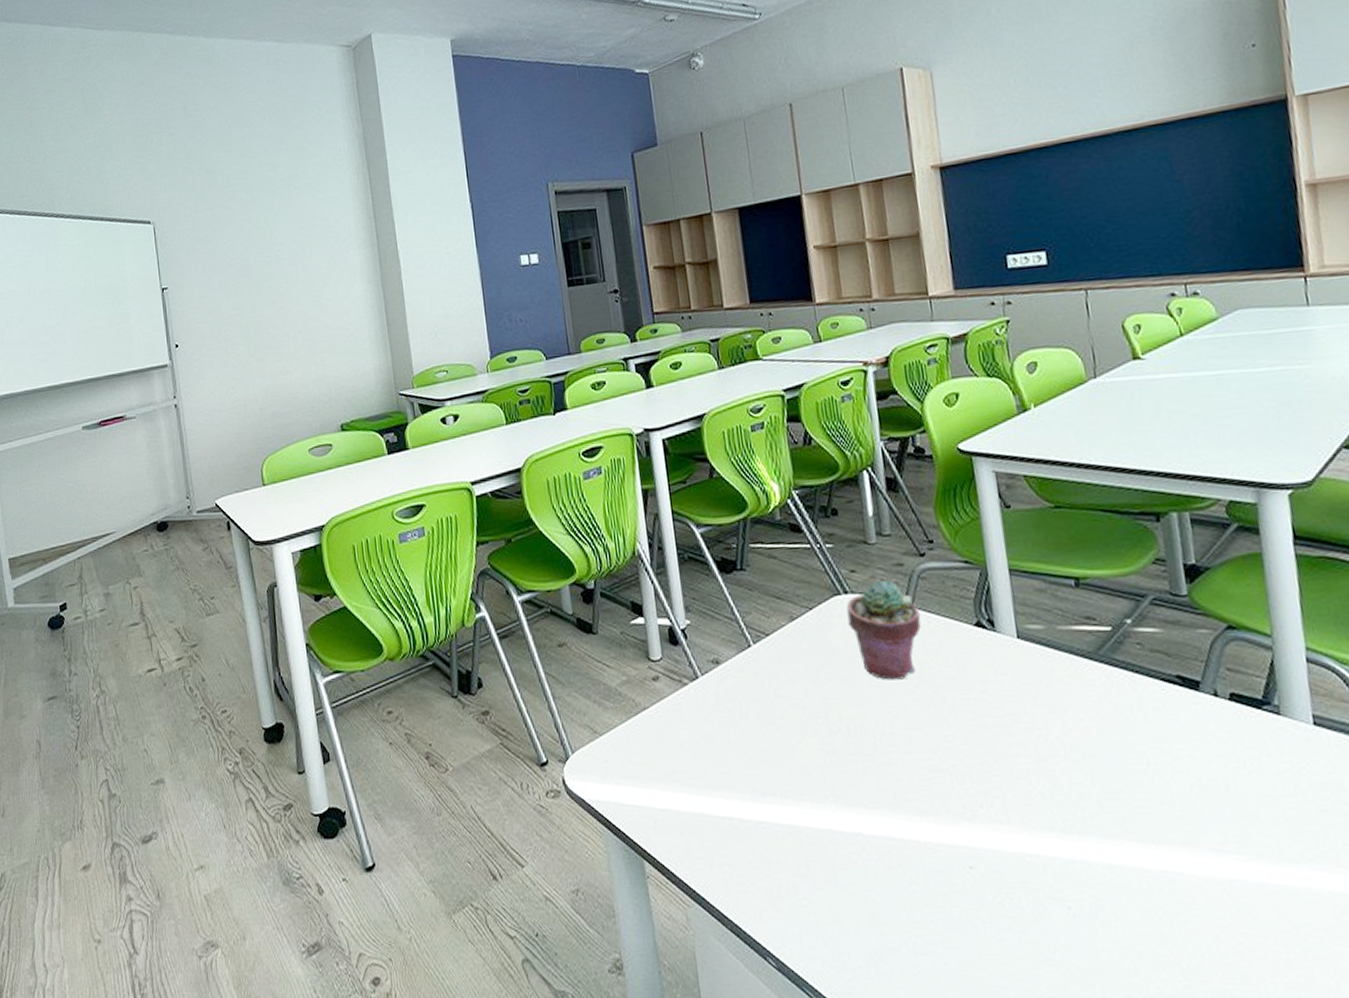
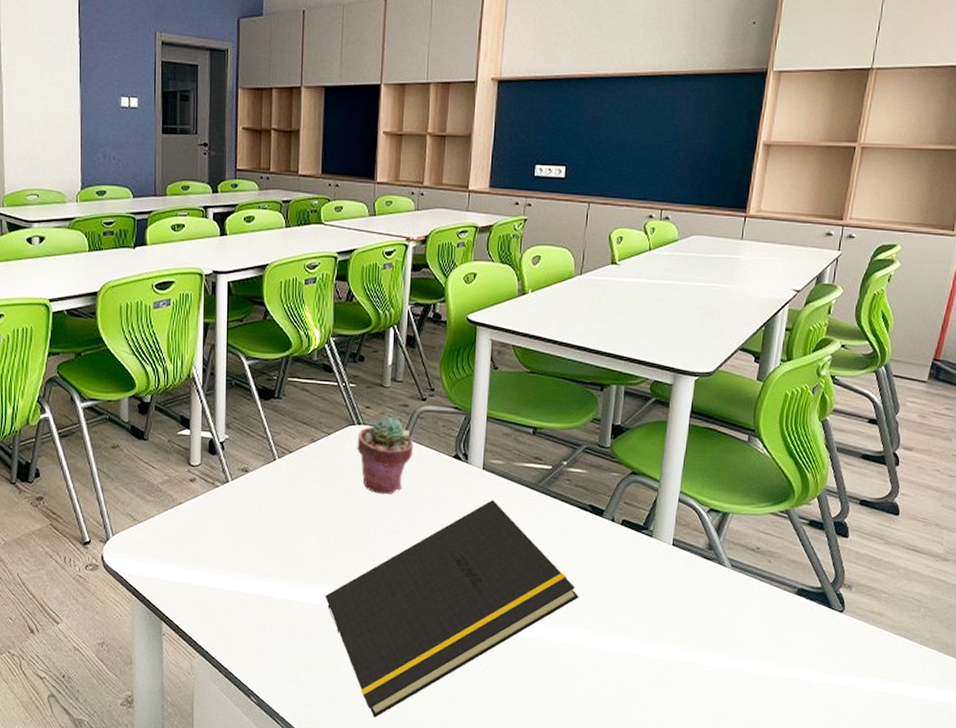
notepad: none [841,678,1192,986] -> present [325,500,579,718]

